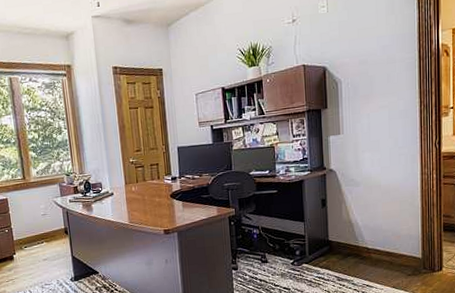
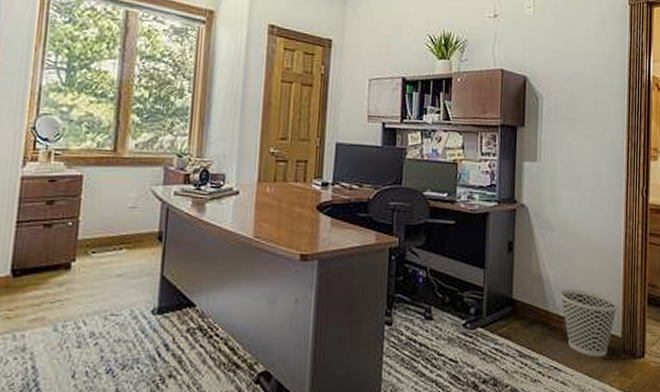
wastebasket: none [368,227,418,274] -> present [560,290,619,356]

